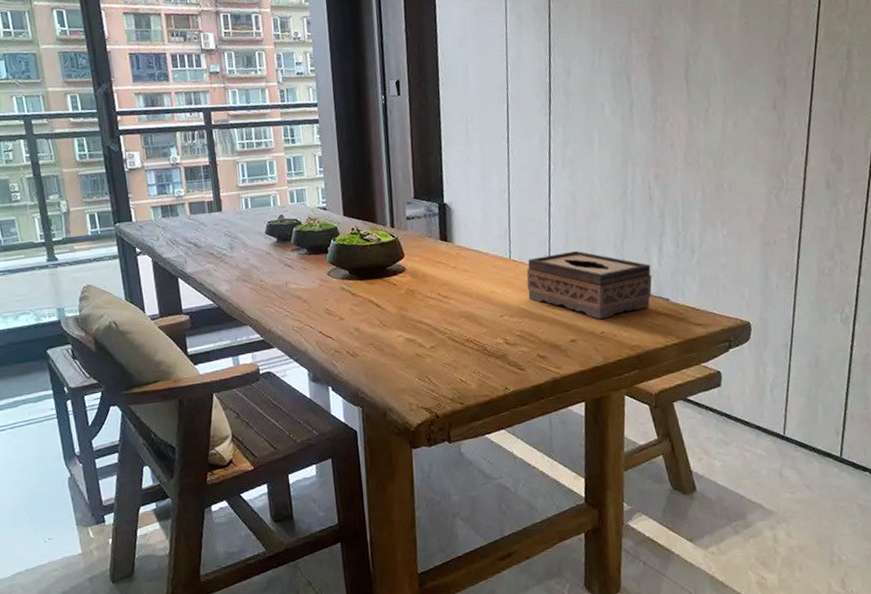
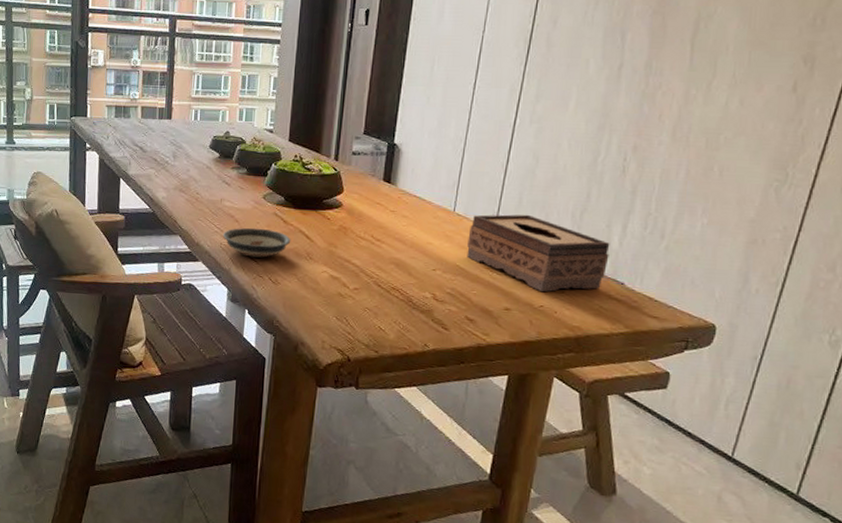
saucer: none [293,304,362,334] -> present [222,227,291,258]

